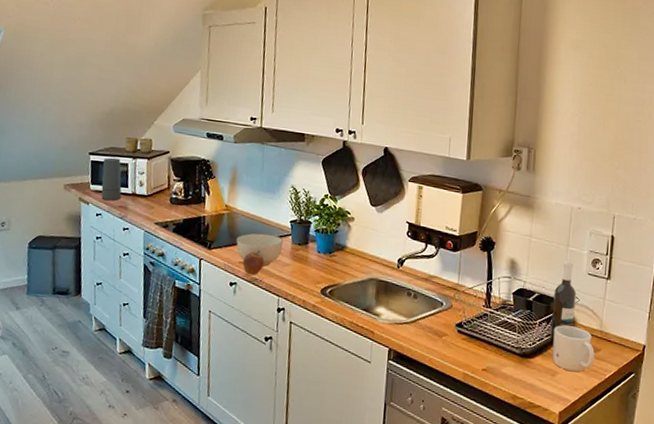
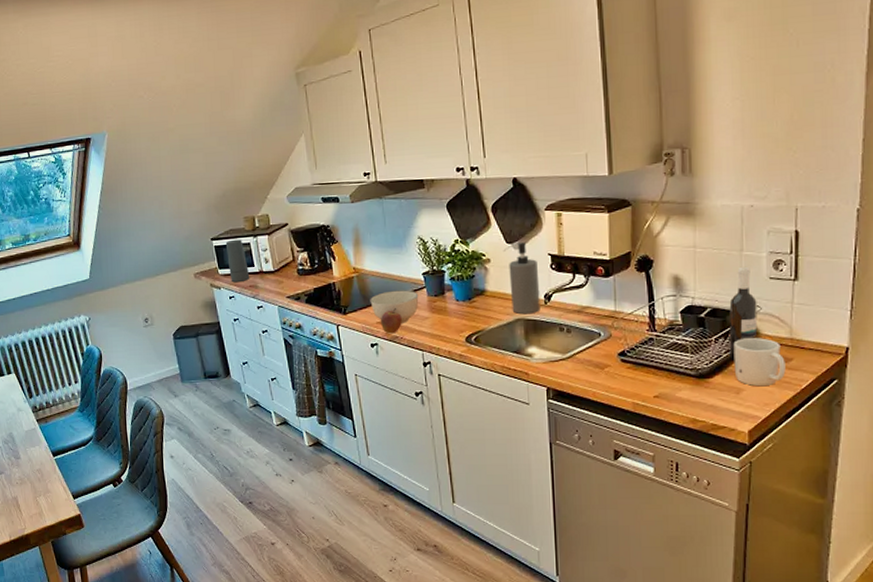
soap dispenser: none [367,207,396,275] -> present [503,242,541,315]

